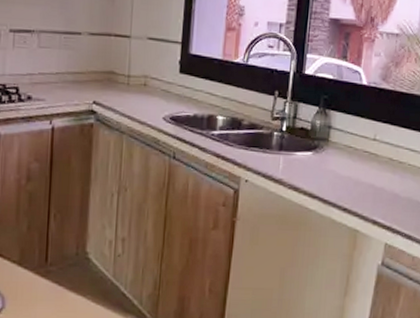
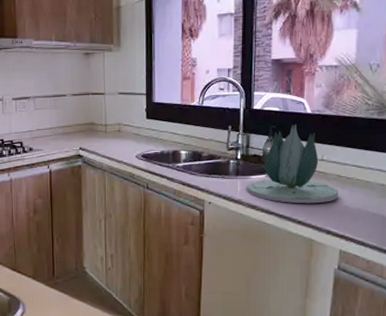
succulent plant: none [290,96,390,189] -> present [247,124,339,204]

